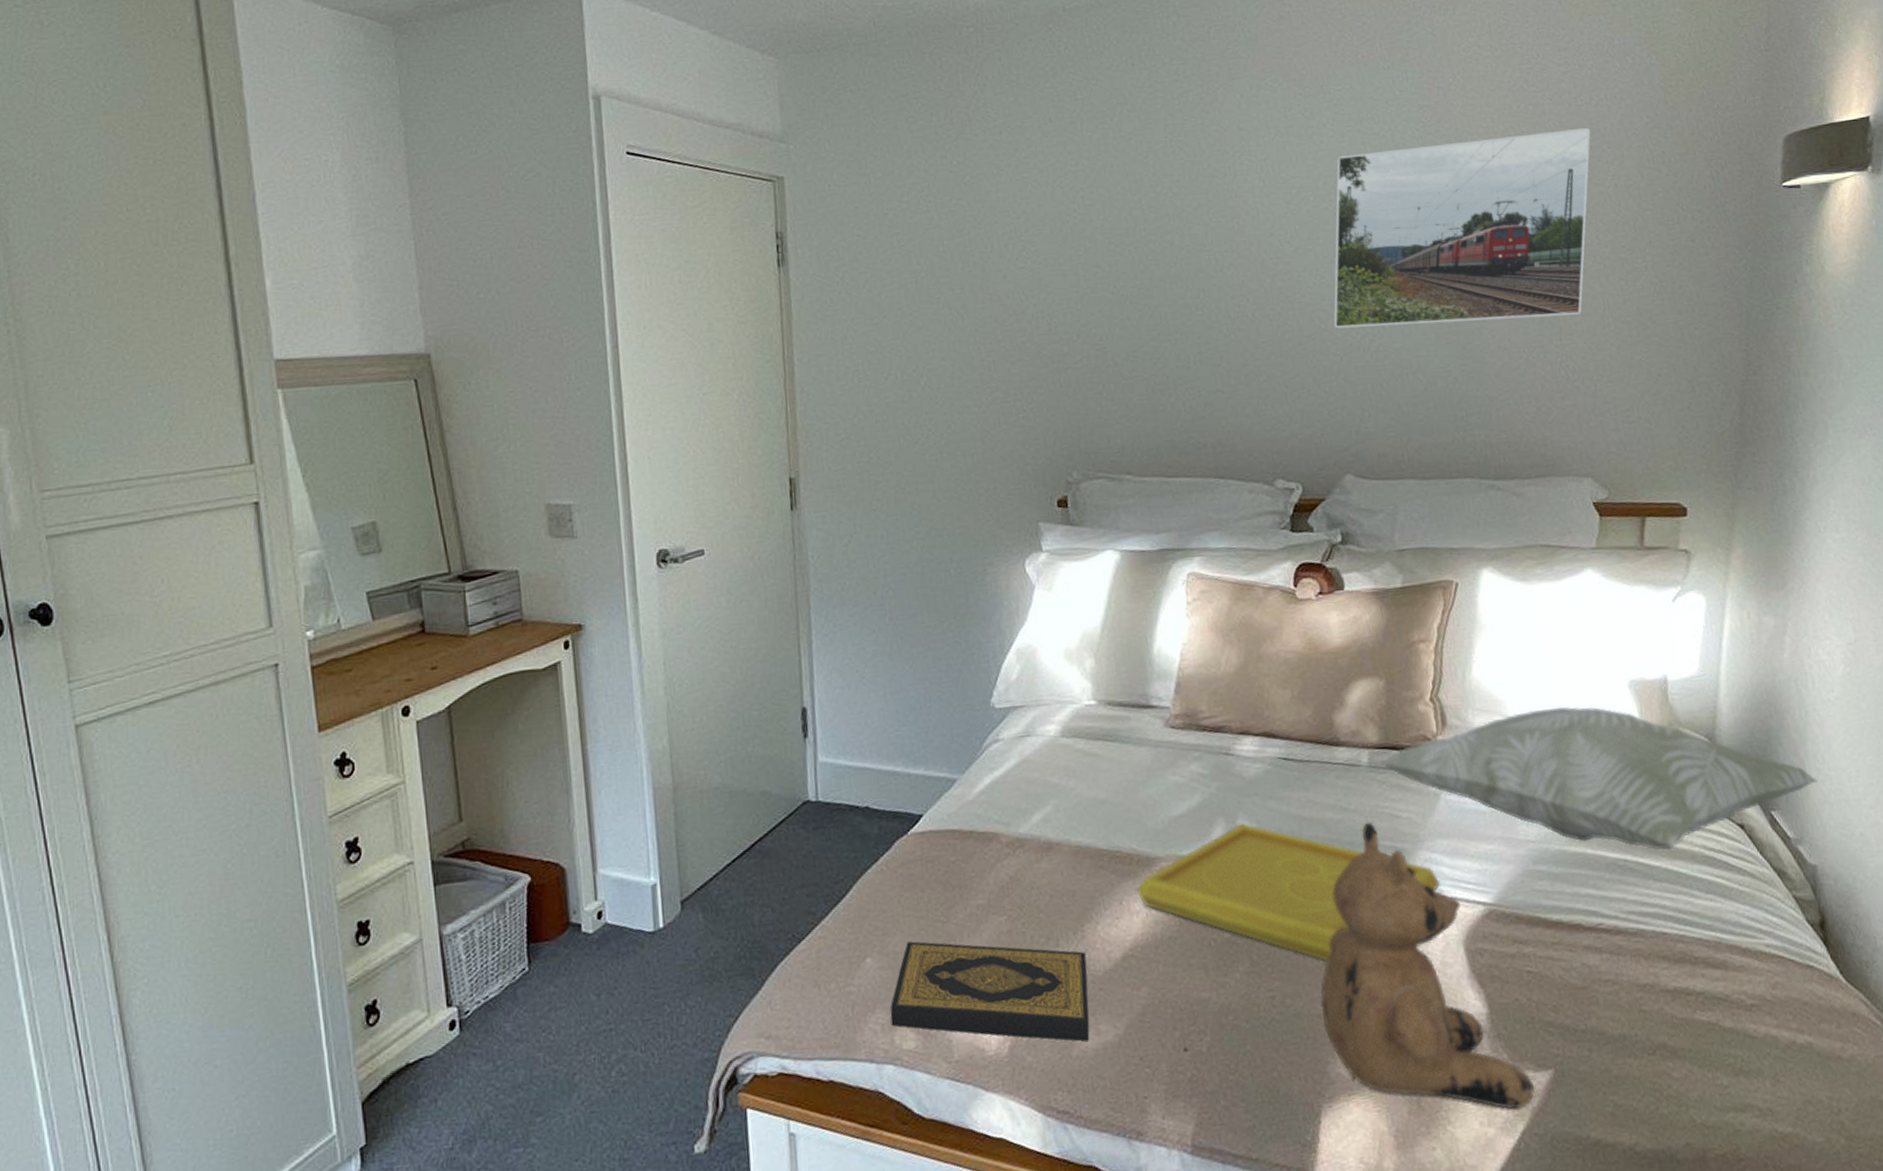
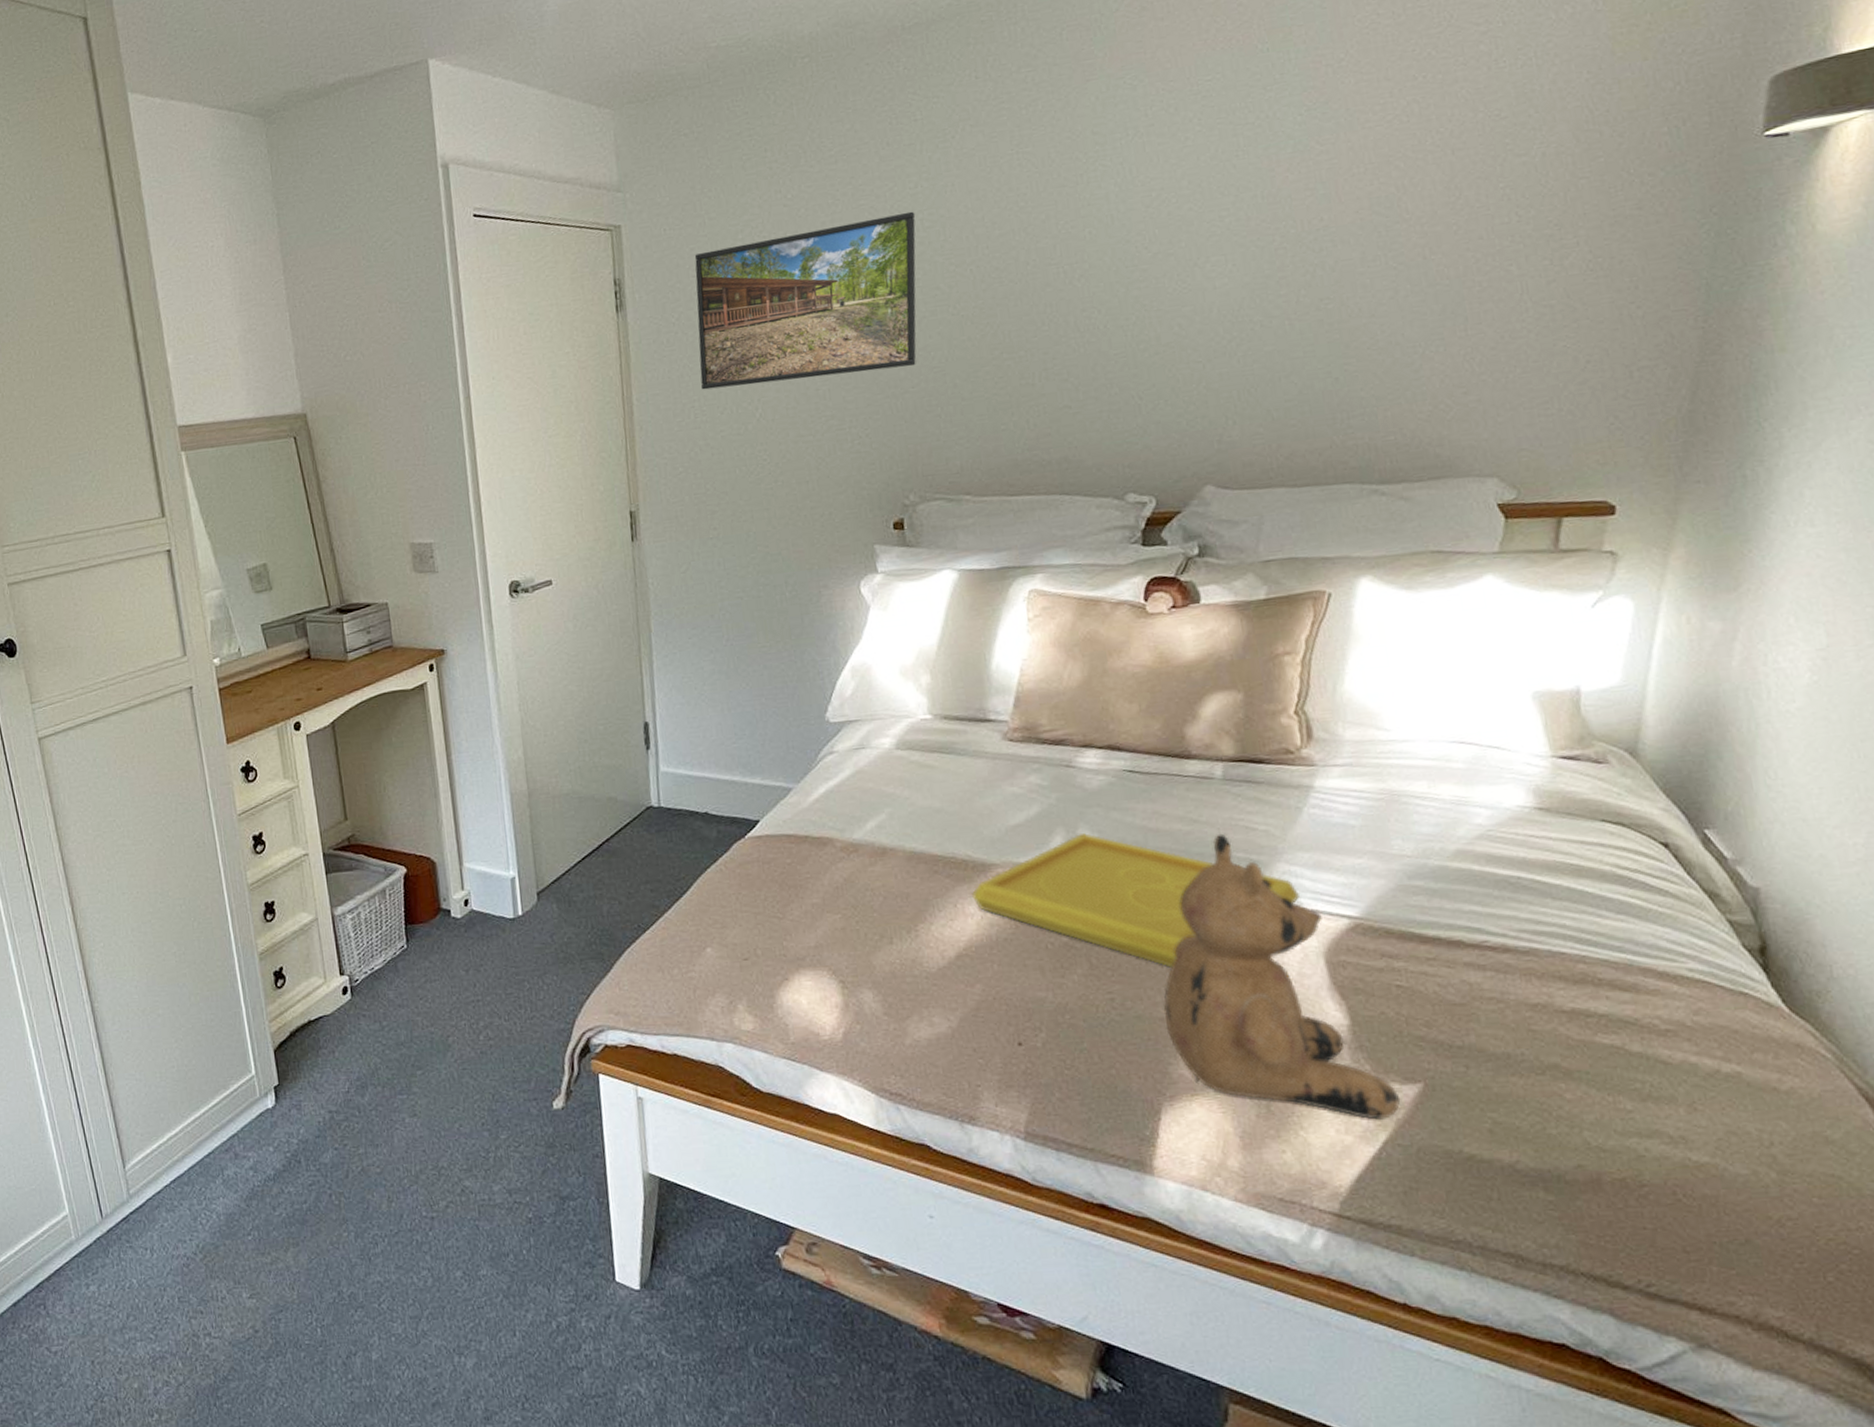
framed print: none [859,188,1079,354] -> present [694,211,917,390]
hardback book: present [890,941,1090,1042] -> none [729,934,923,1032]
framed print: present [1333,127,1591,329] -> none [1196,91,1515,335]
decorative pillow: present [1379,706,1818,851] -> none [1234,719,1768,869]

